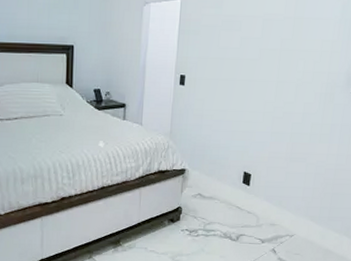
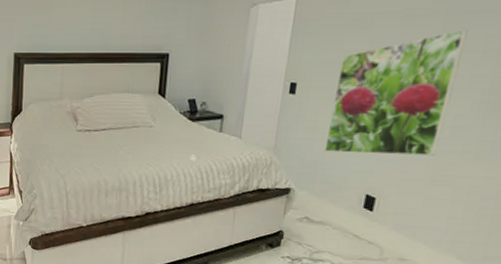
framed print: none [210,33,310,138] -> present [324,30,468,156]

